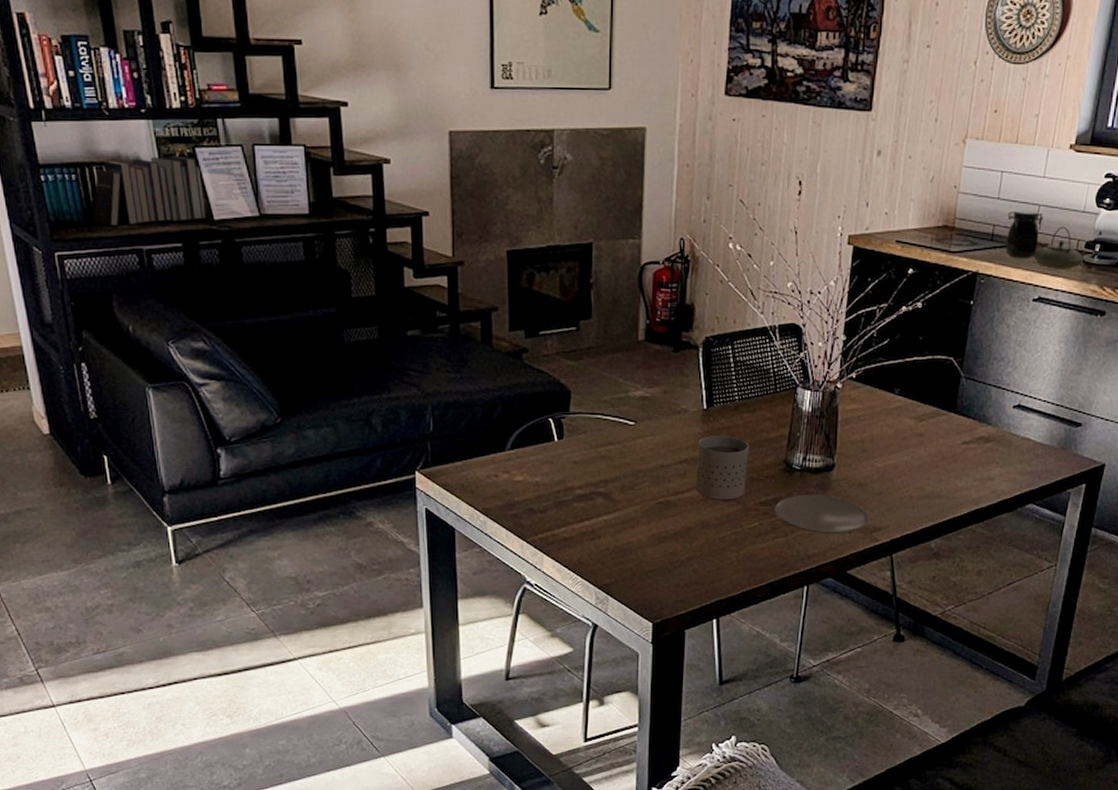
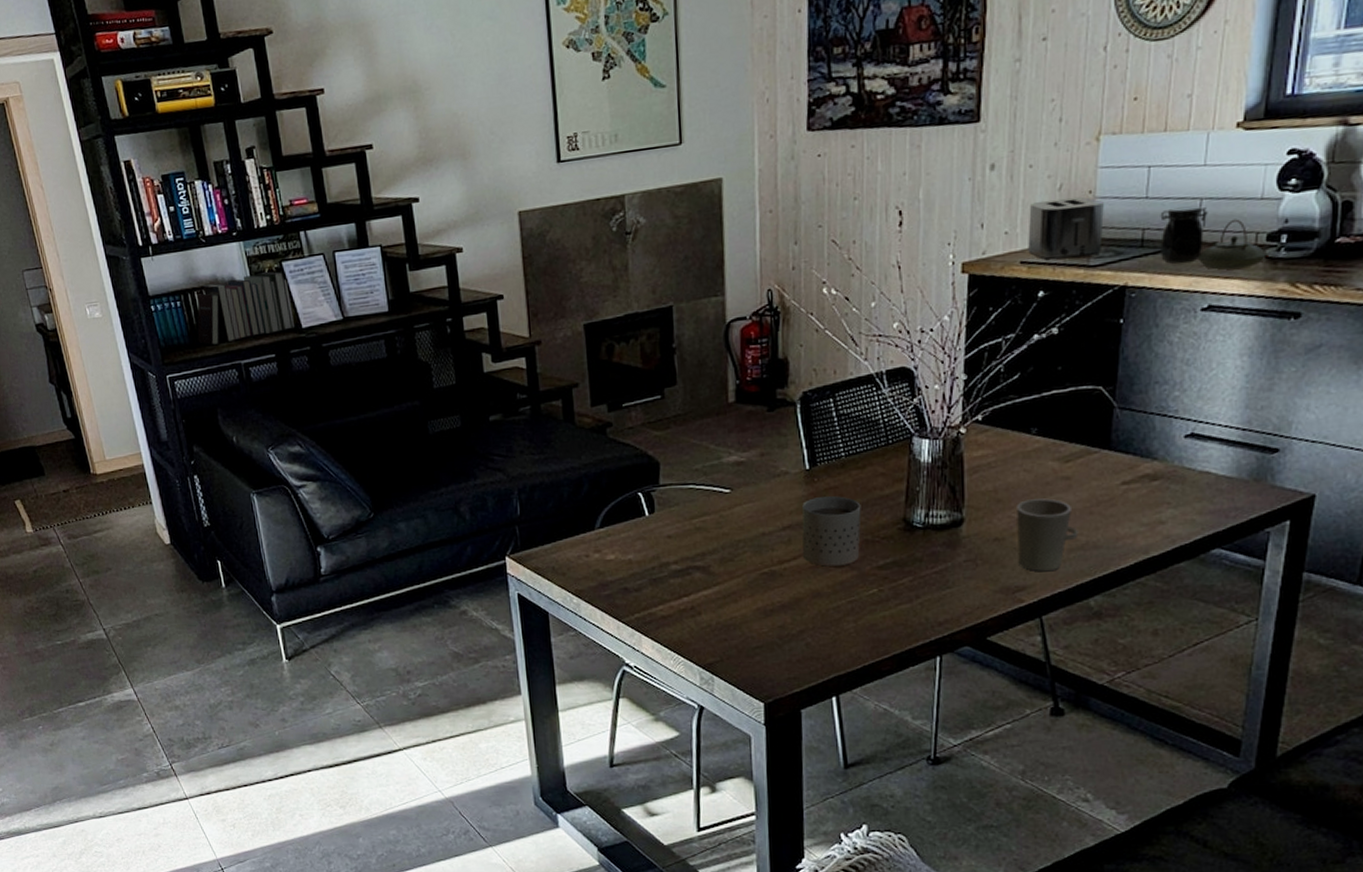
plate: present [775,495,869,535] -> none [896,554,1009,598]
cup: none [877,451,926,516] -> present [1016,498,1079,572]
toaster: none [903,189,965,243] -> present [1028,197,1104,261]

